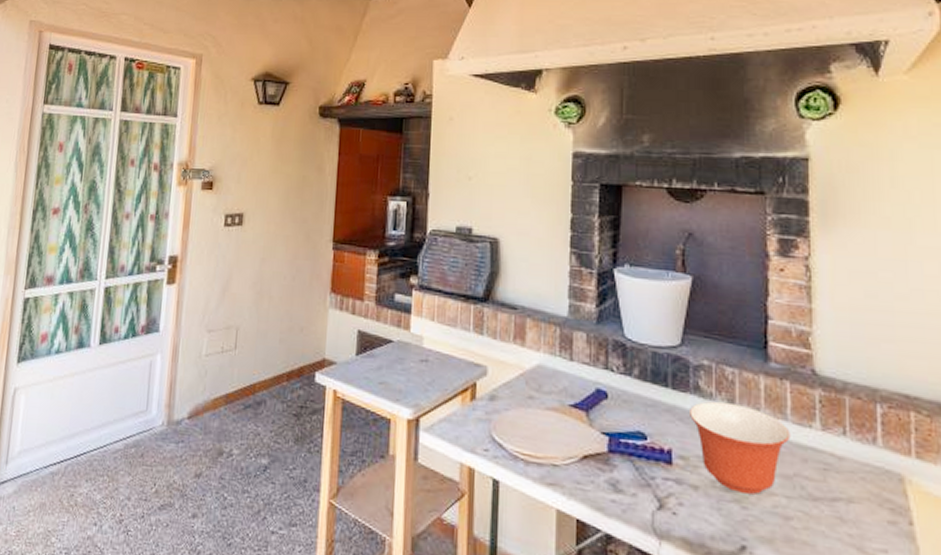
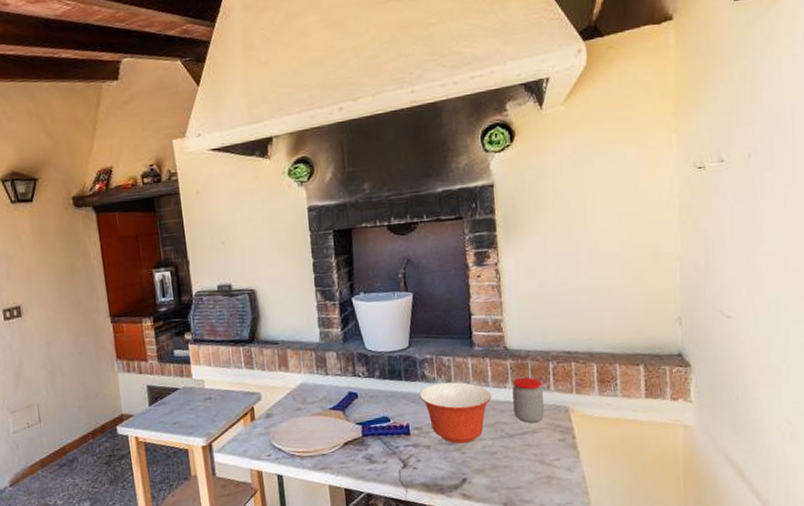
jar: none [820,417,868,489] -> present [512,377,545,423]

